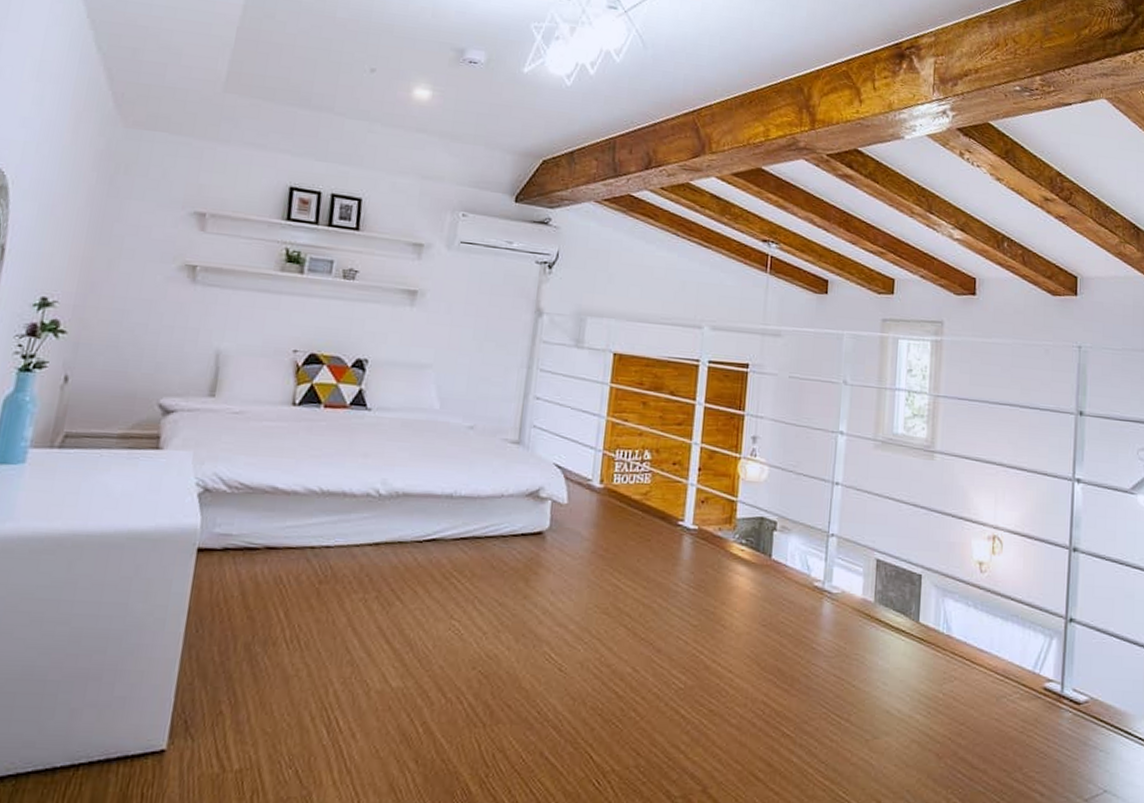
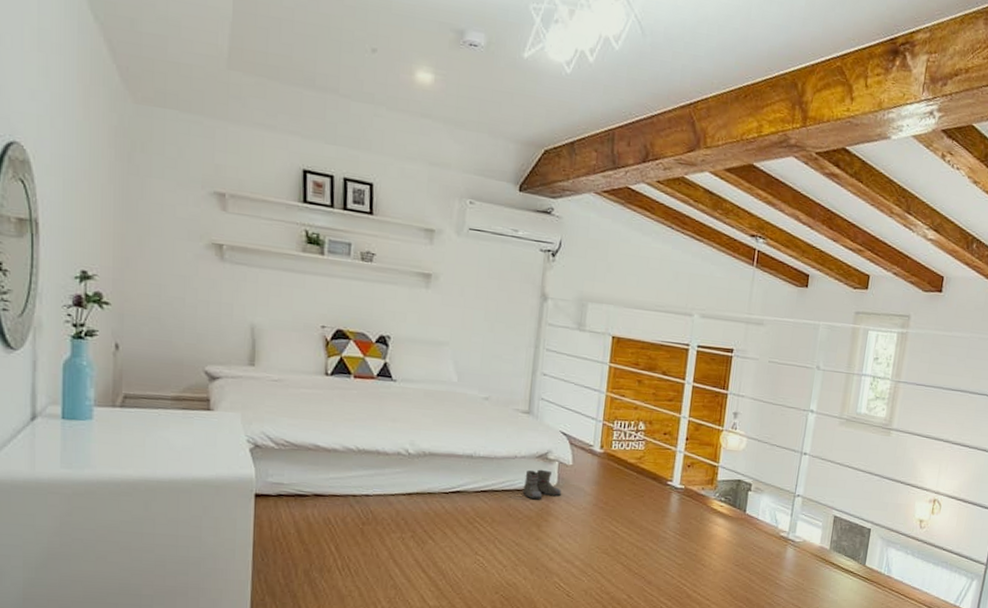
boots: none [509,510,555,548] -> present [522,469,562,500]

